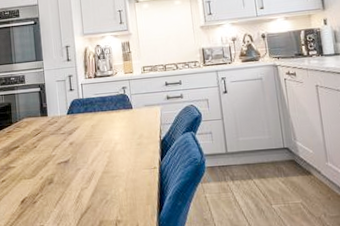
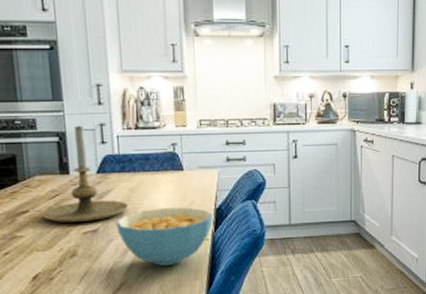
candle holder: none [27,77,91,155] -> present [40,125,128,223]
cereal bowl: none [82,139,159,192] -> present [116,207,213,266]

